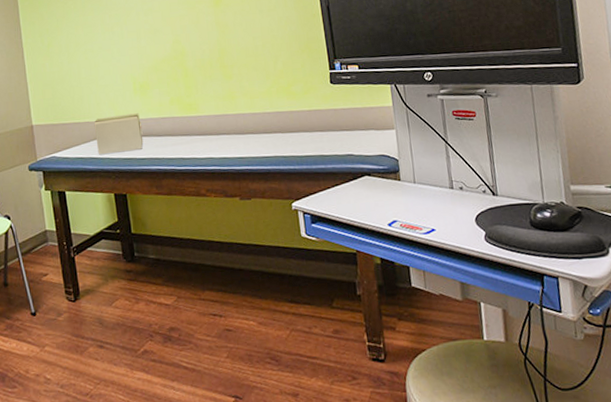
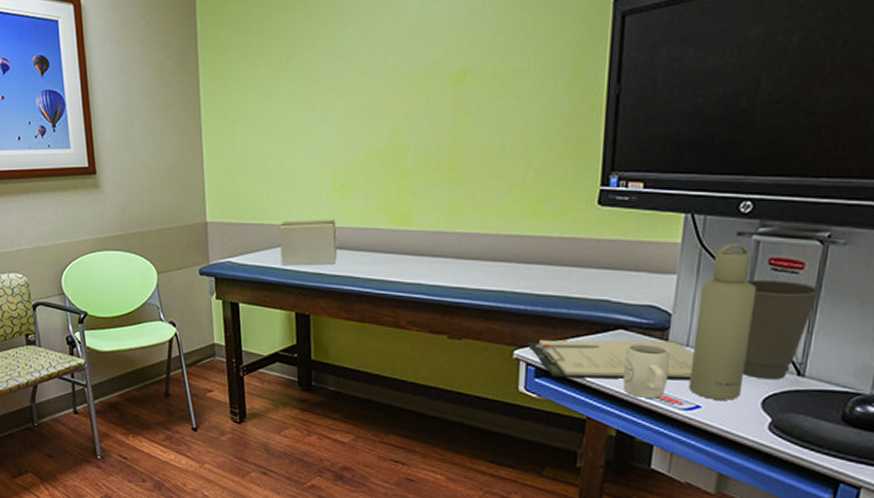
clipboard: none [300,180,423,221] -> present [526,339,694,380]
mug: none [373,184,408,229] -> present [622,342,671,399]
bottle: none [413,103,460,223] -> present [688,244,757,400]
cup: none [441,126,491,202] -> present [742,280,820,380]

